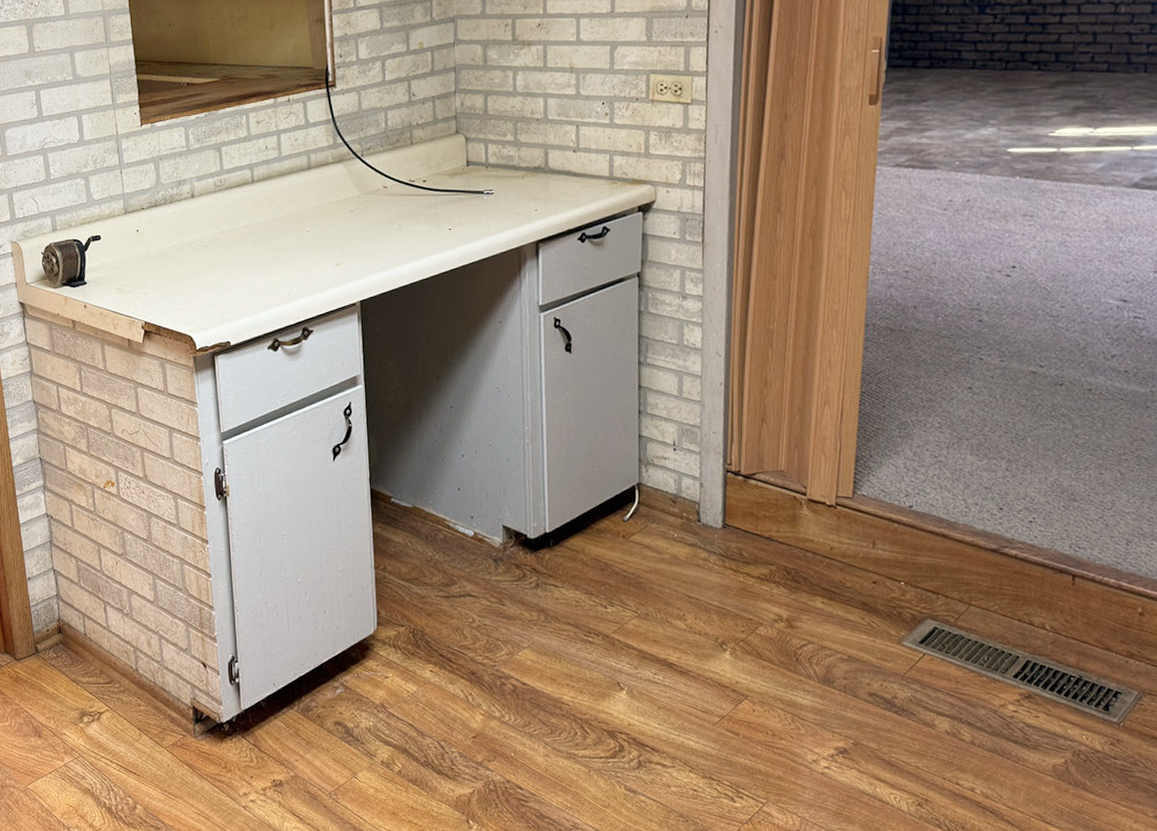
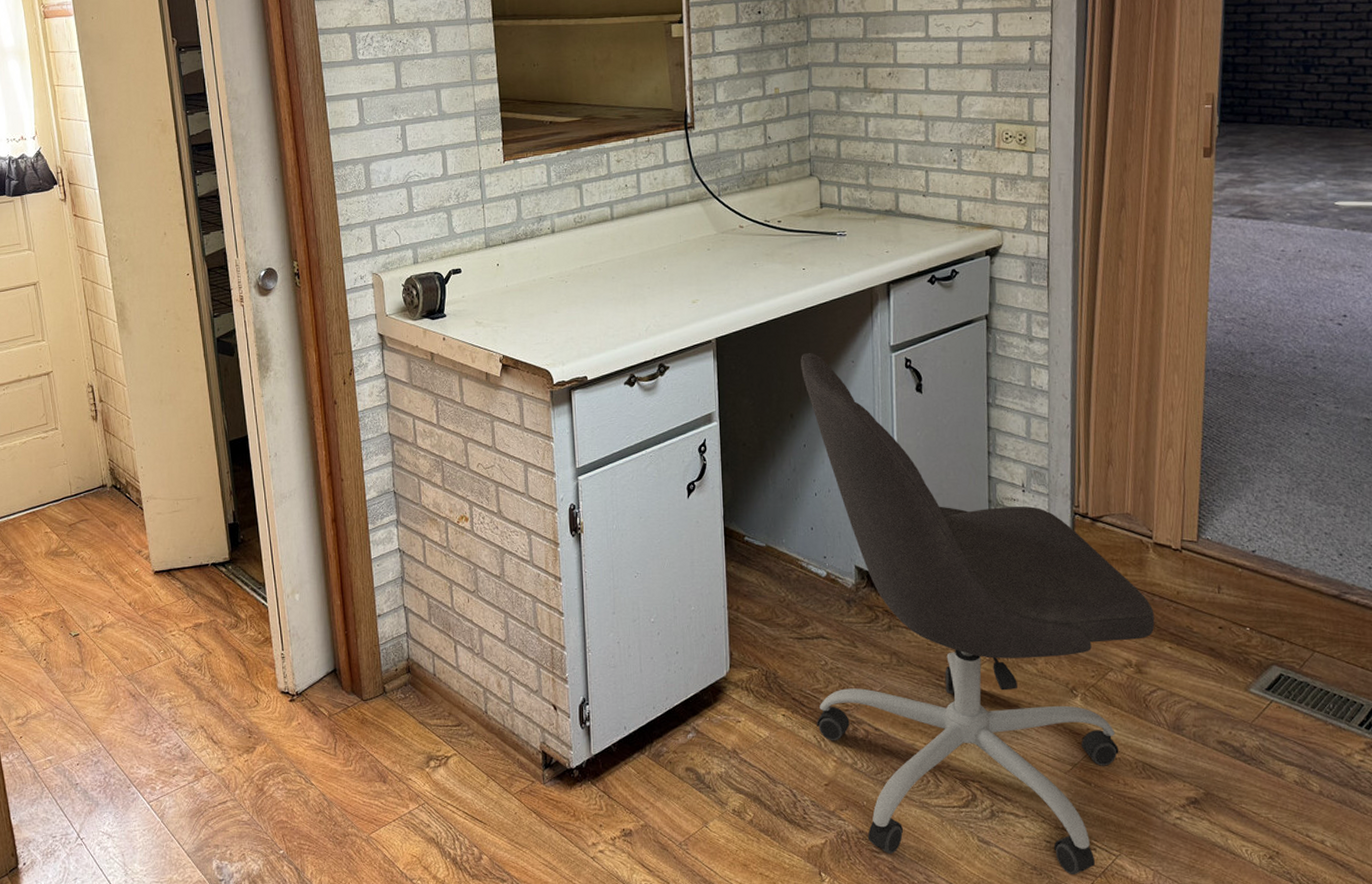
office chair: none [447,314,807,822] -> present [801,353,1155,875]

